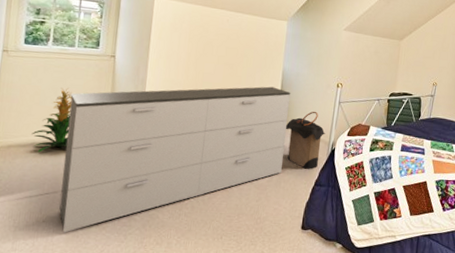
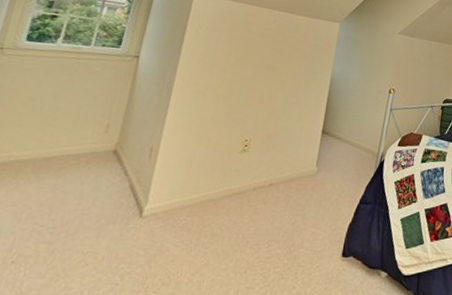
indoor plant: present [32,88,73,153] -> none [16,92,78,172]
dresser: present [59,86,291,233] -> none [36,92,339,277]
laundry hamper: present [286,111,325,169] -> none [331,119,374,185]

